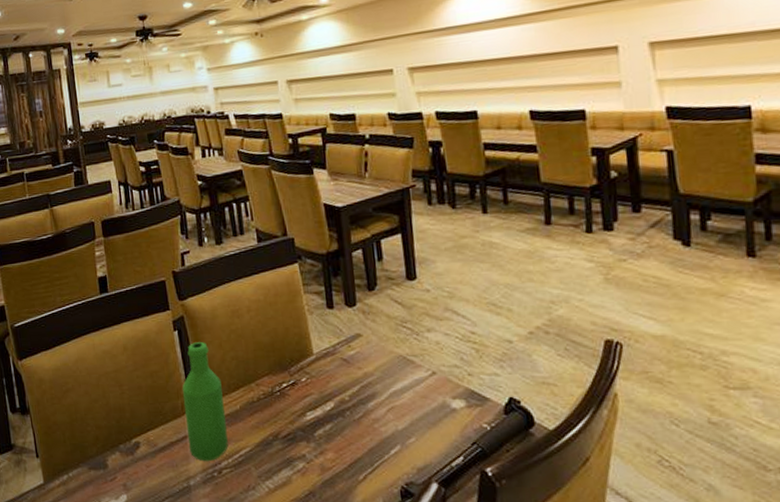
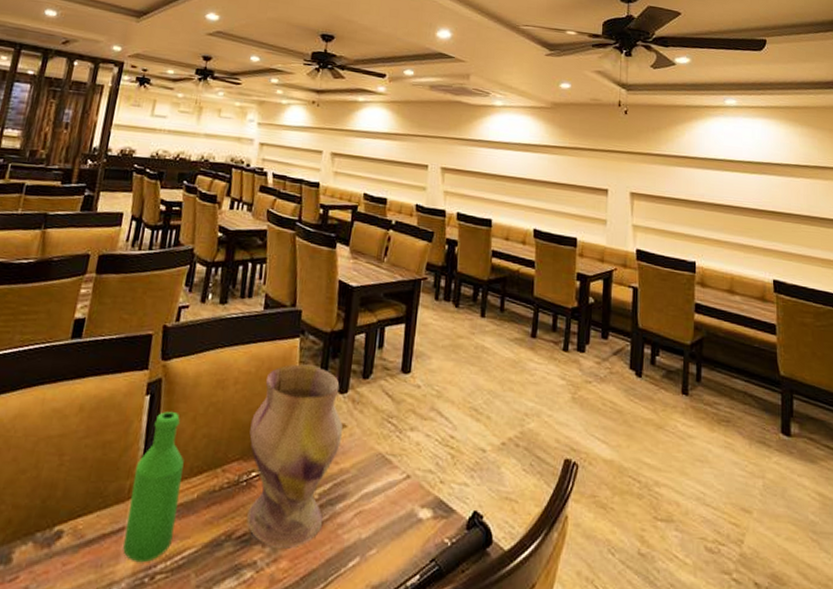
vase: none [271,286,361,443] -> present [247,364,343,548]

